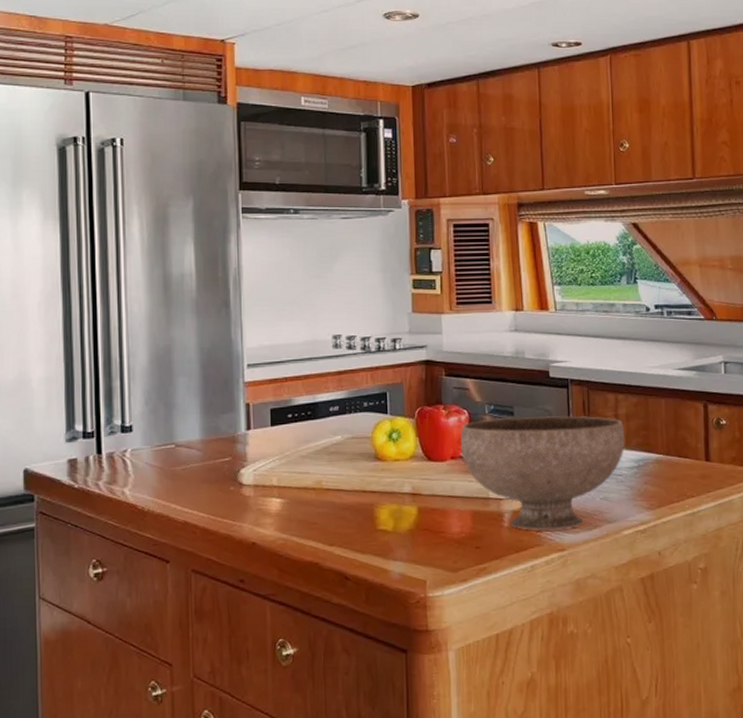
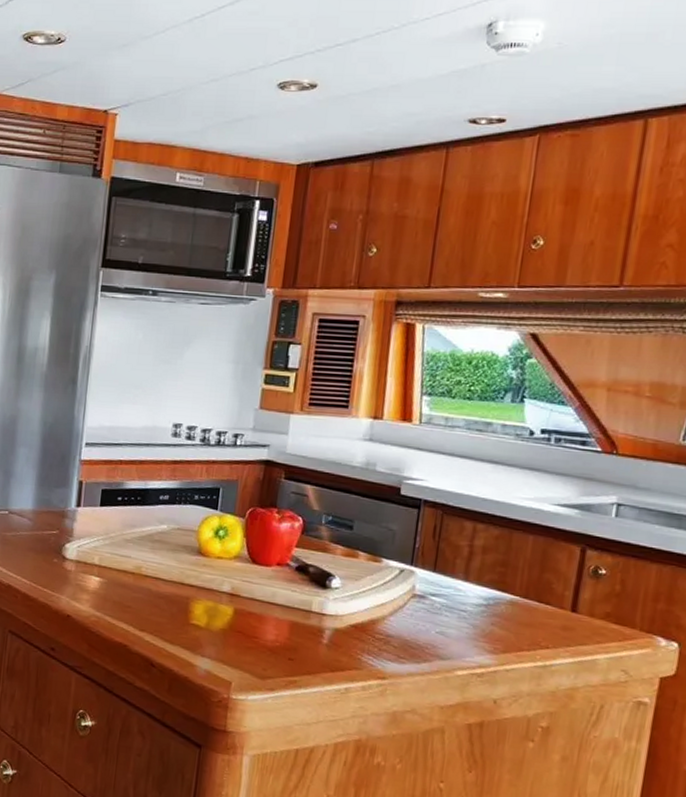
bowl: present [461,416,625,531] -> none [289,530,478,658]

